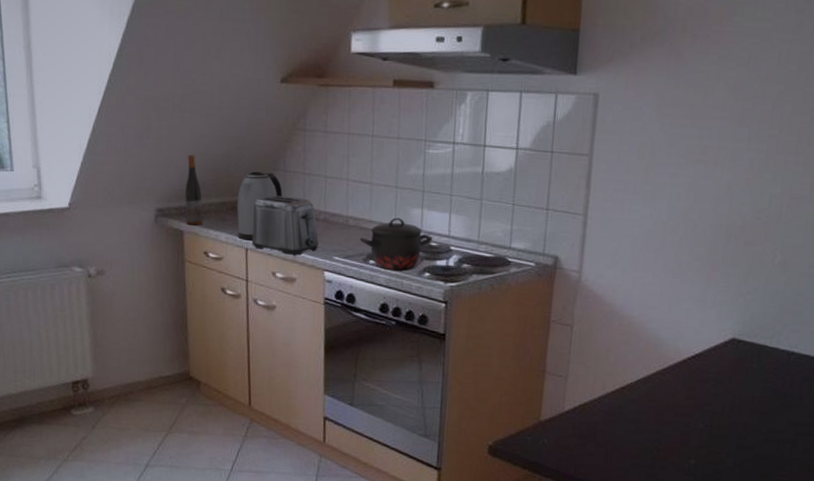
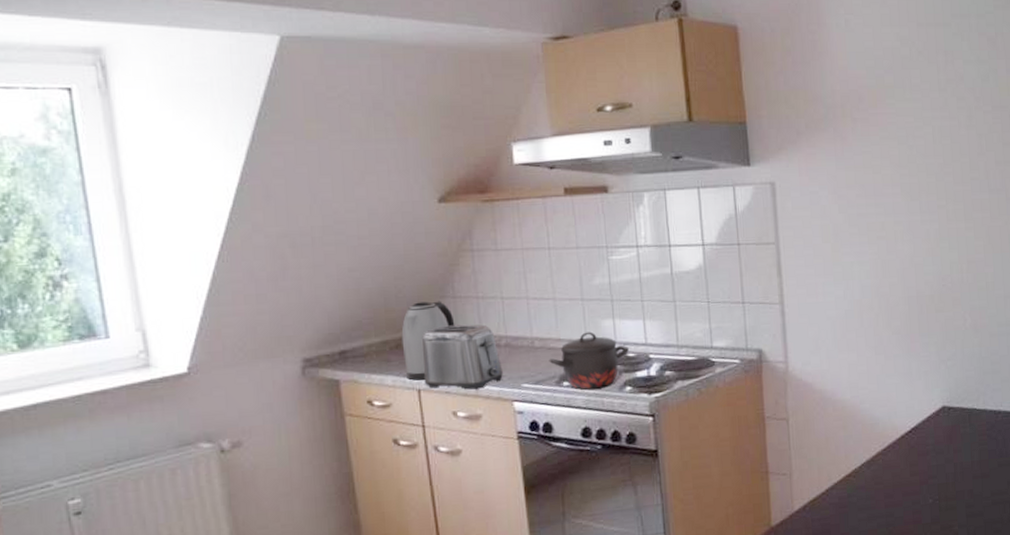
wine bottle: present [185,154,203,226] -> none [336,292,362,372]

